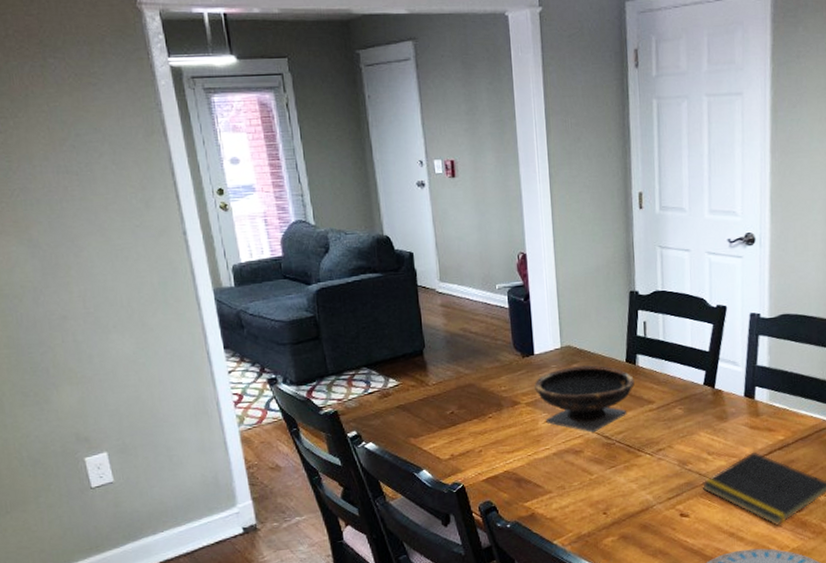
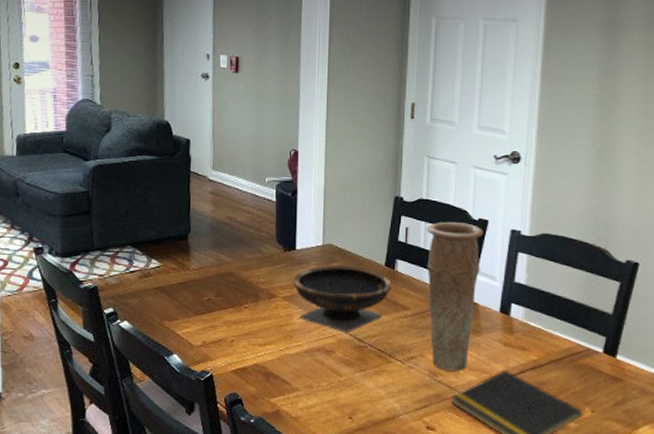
vase: none [665,310,722,459] -> present [427,221,483,371]

